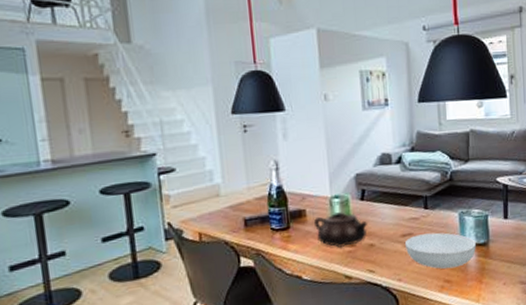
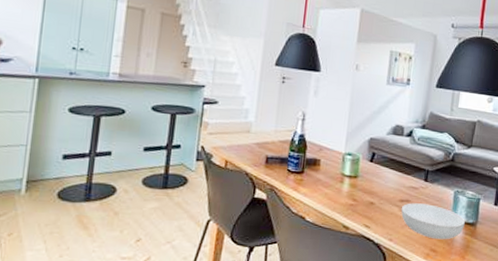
teapot: present [313,211,367,248] -> none [325,167,372,200]

